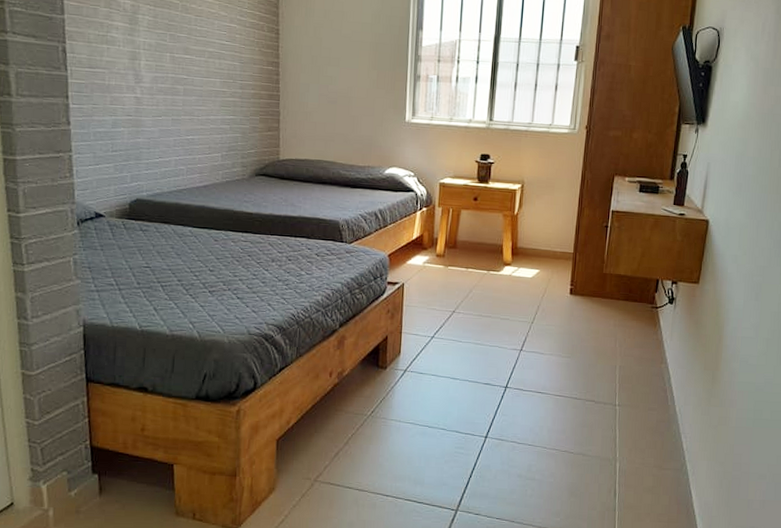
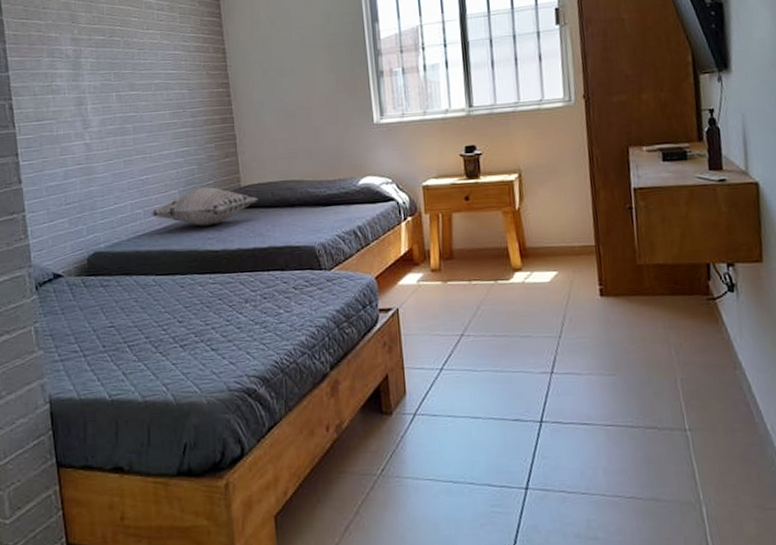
decorative pillow: none [194,155,294,191] -> present [151,187,258,227]

